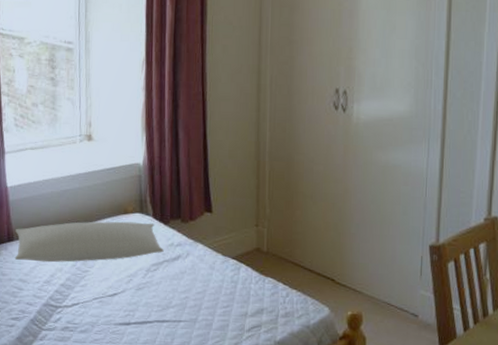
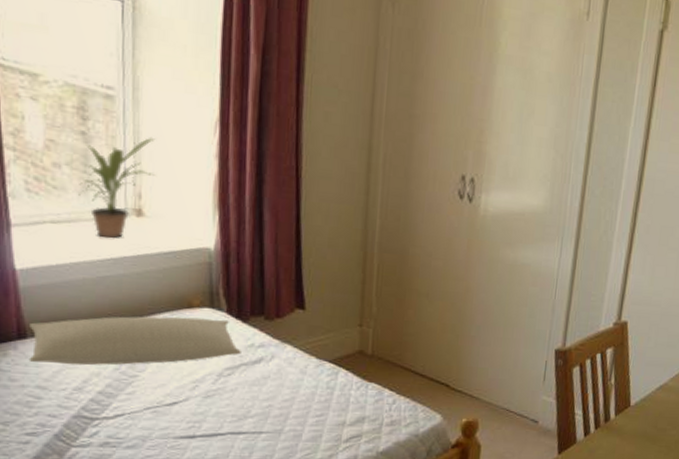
potted plant: none [49,78,101,160] -> present [79,138,156,239]

